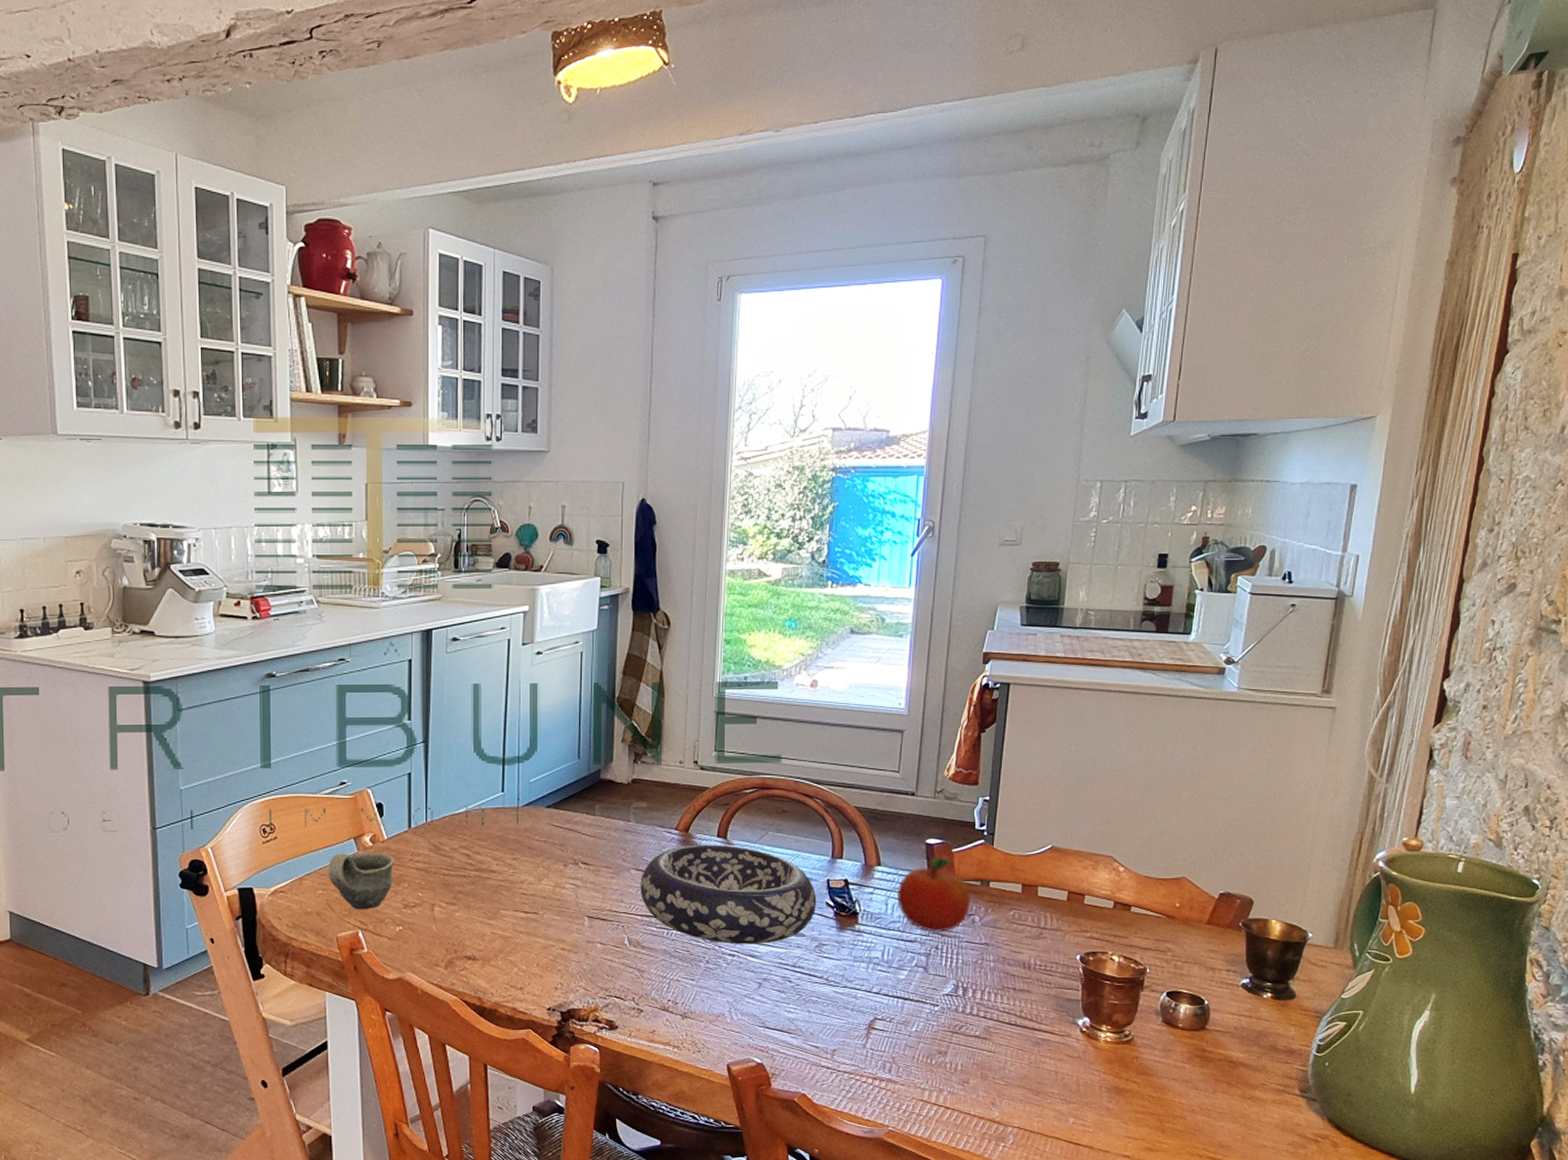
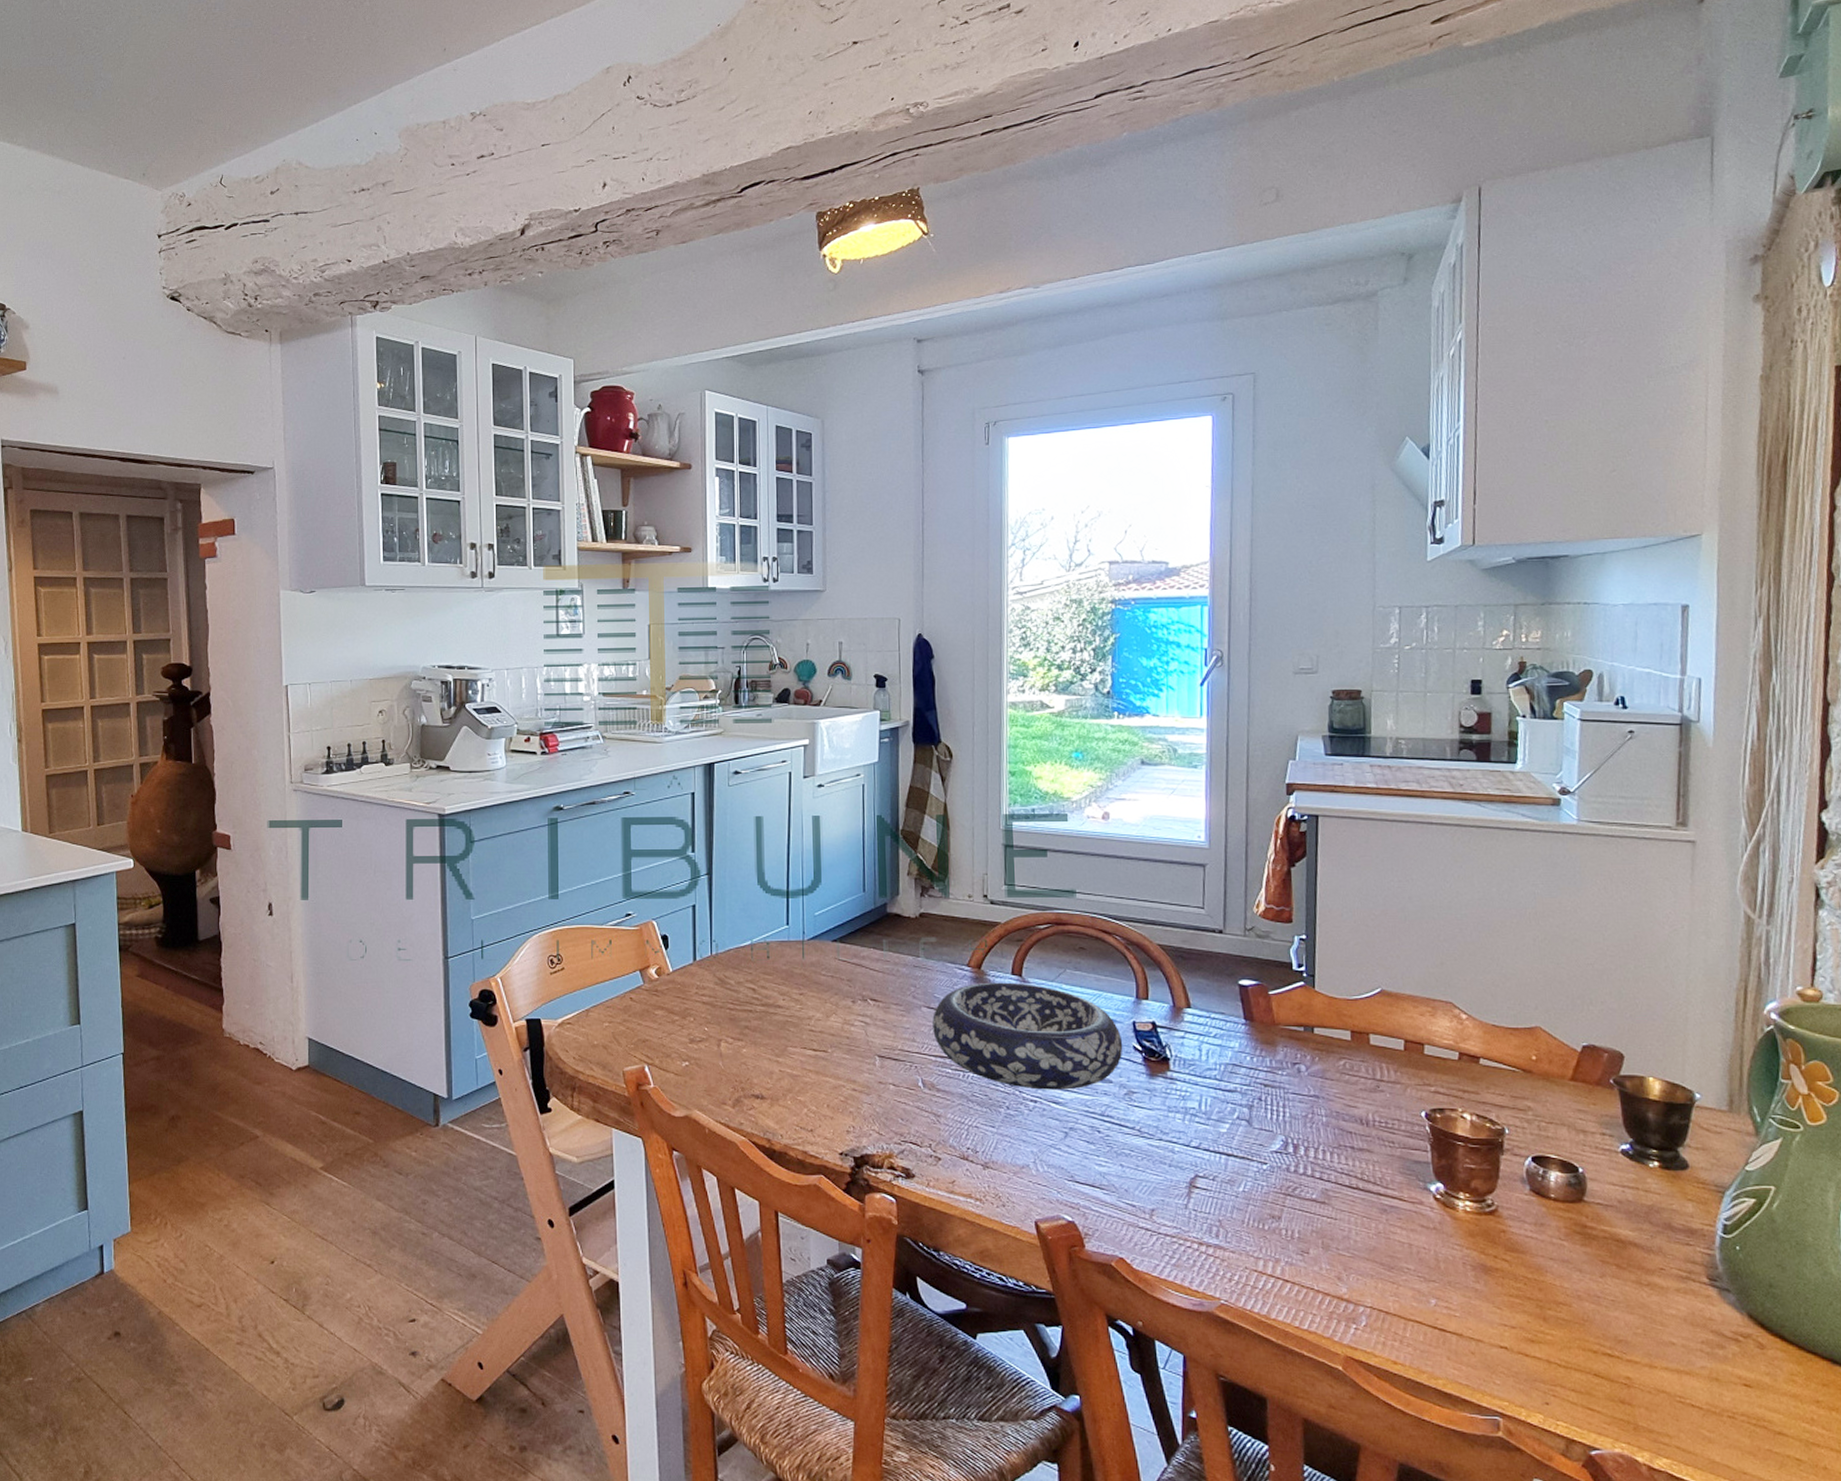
cup: present [328,852,394,910] -> none [614,984,680,1044]
fruit: present [896,856,971,932] -> none [1210,999,1295,1082]

